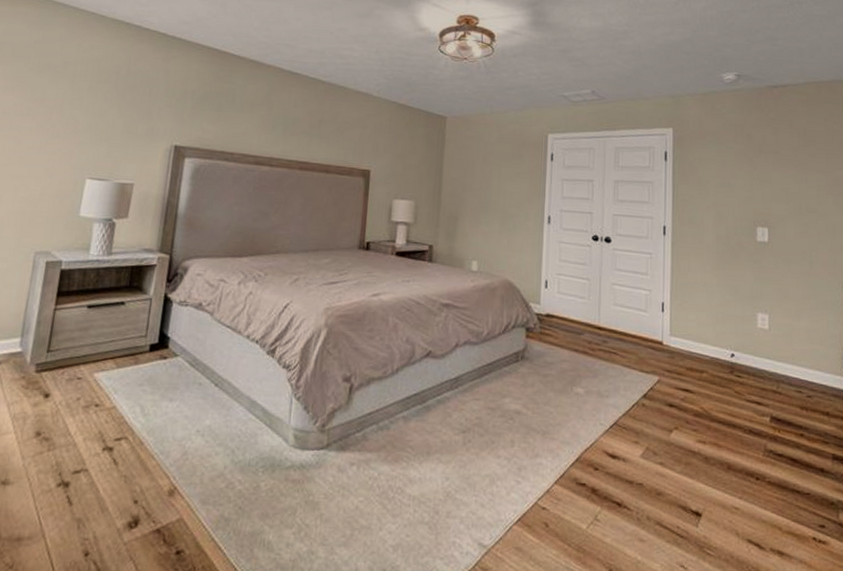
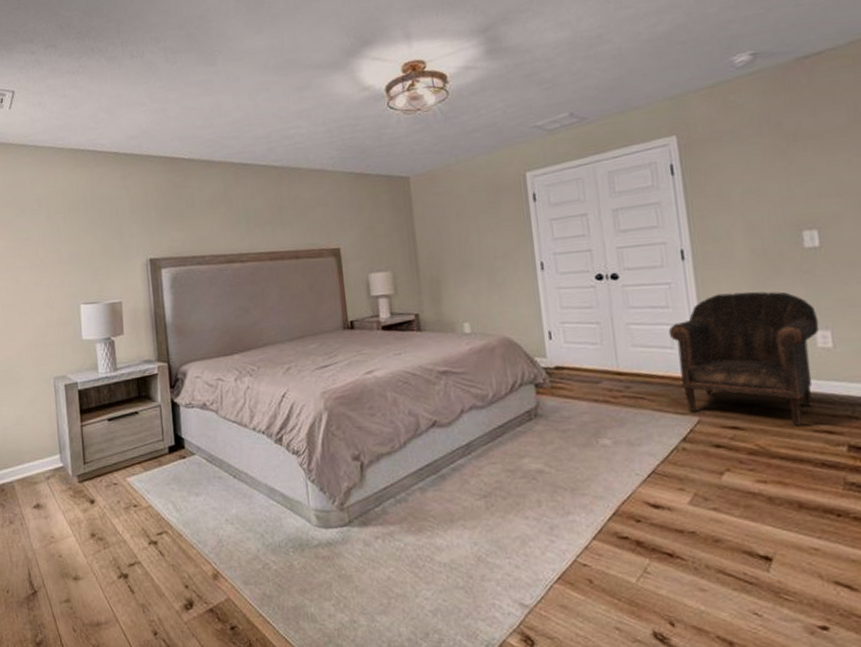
armchair: none [645,269,761,395] -> present [668,291,819,426]

